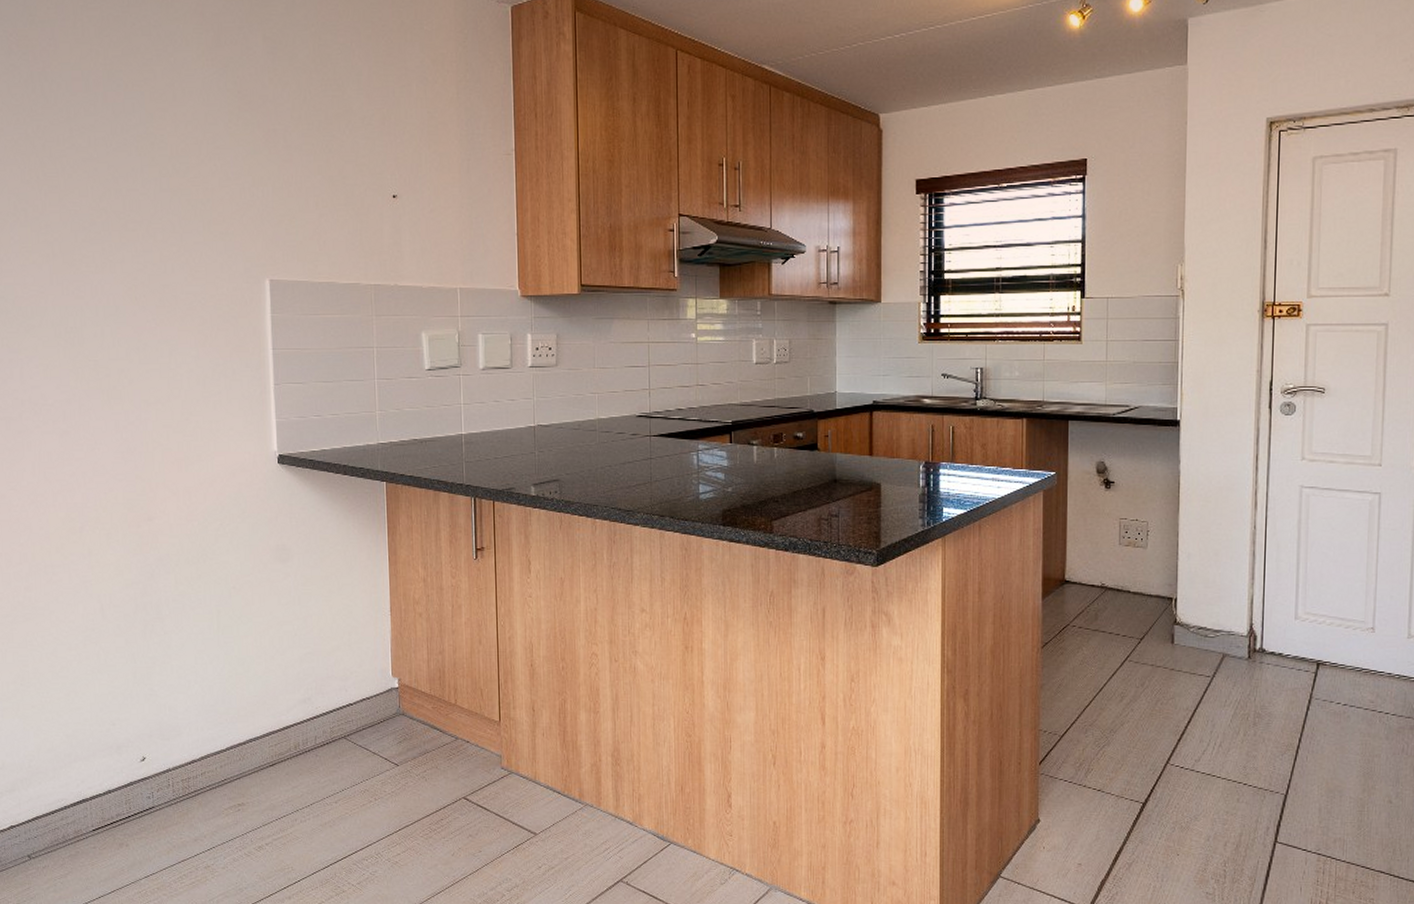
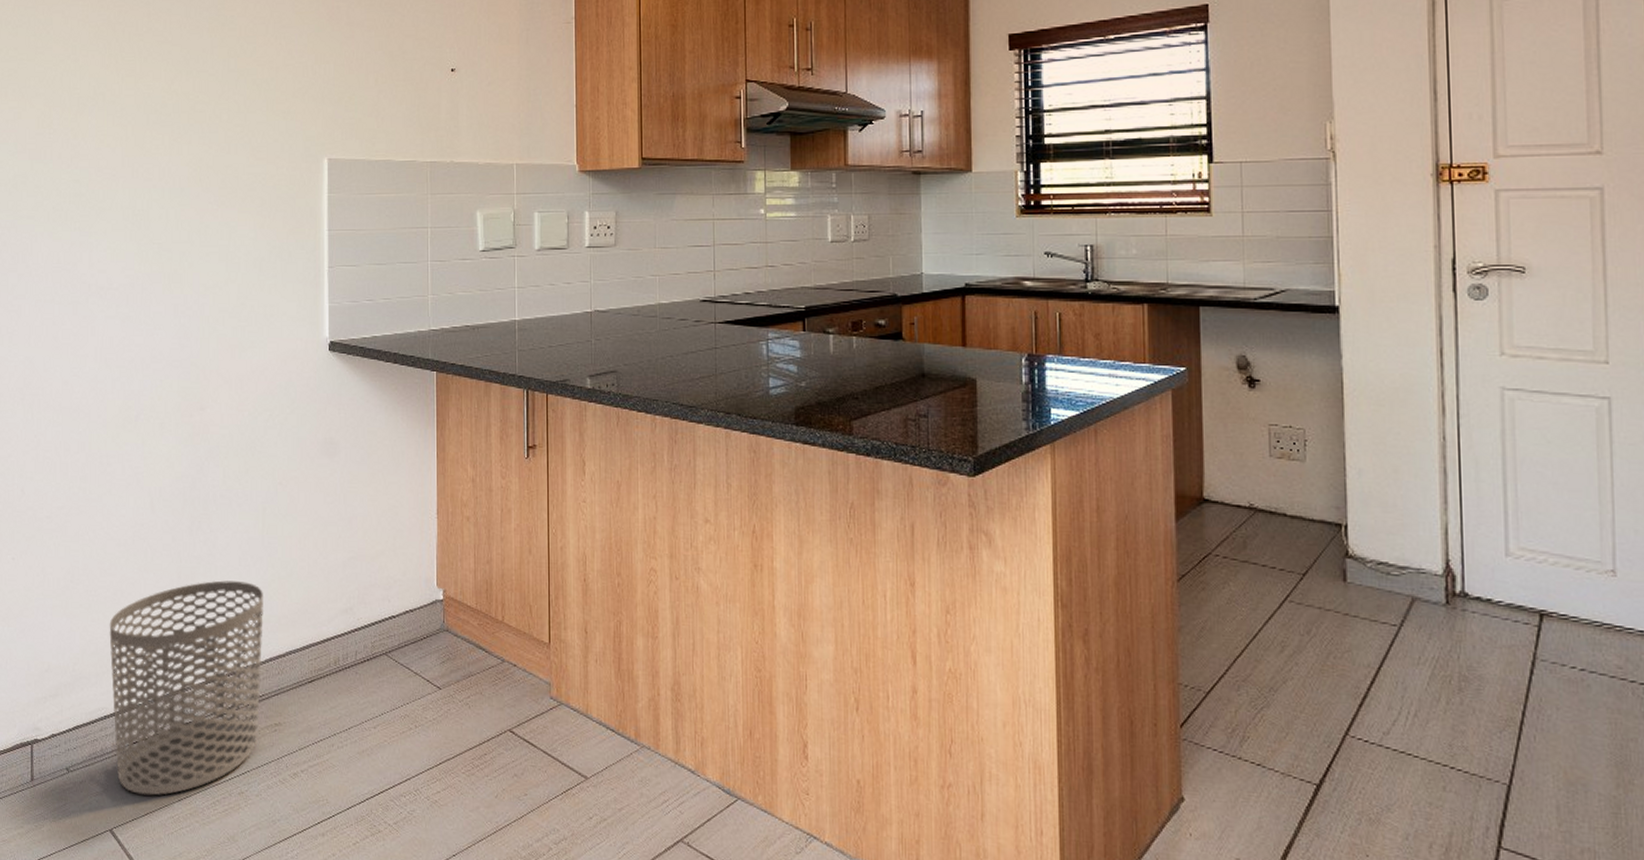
waste bin: none [64,678,222,875] -> present [109,580,263,796]

